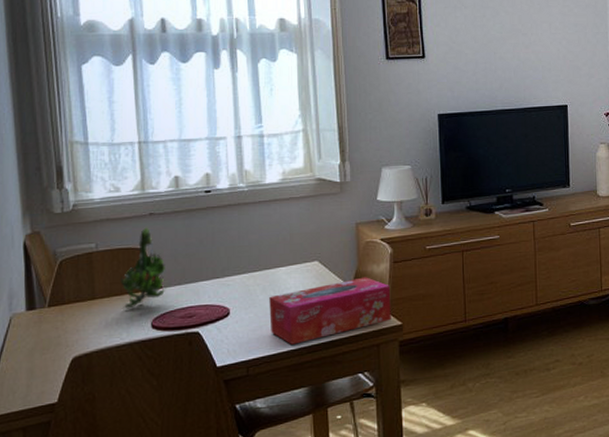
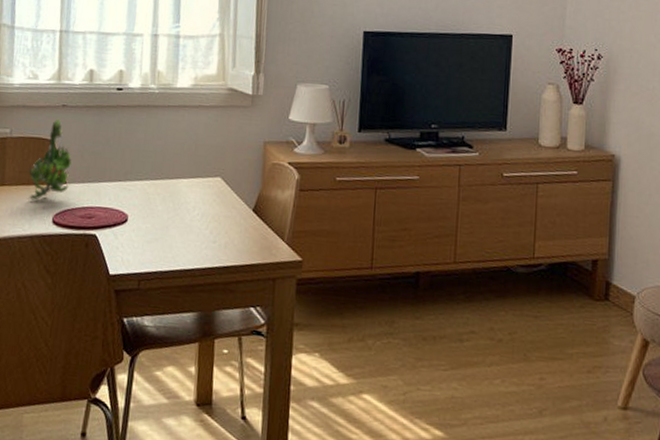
tissue box: present [269,277,391,345] -> none [166,202,293,264]

